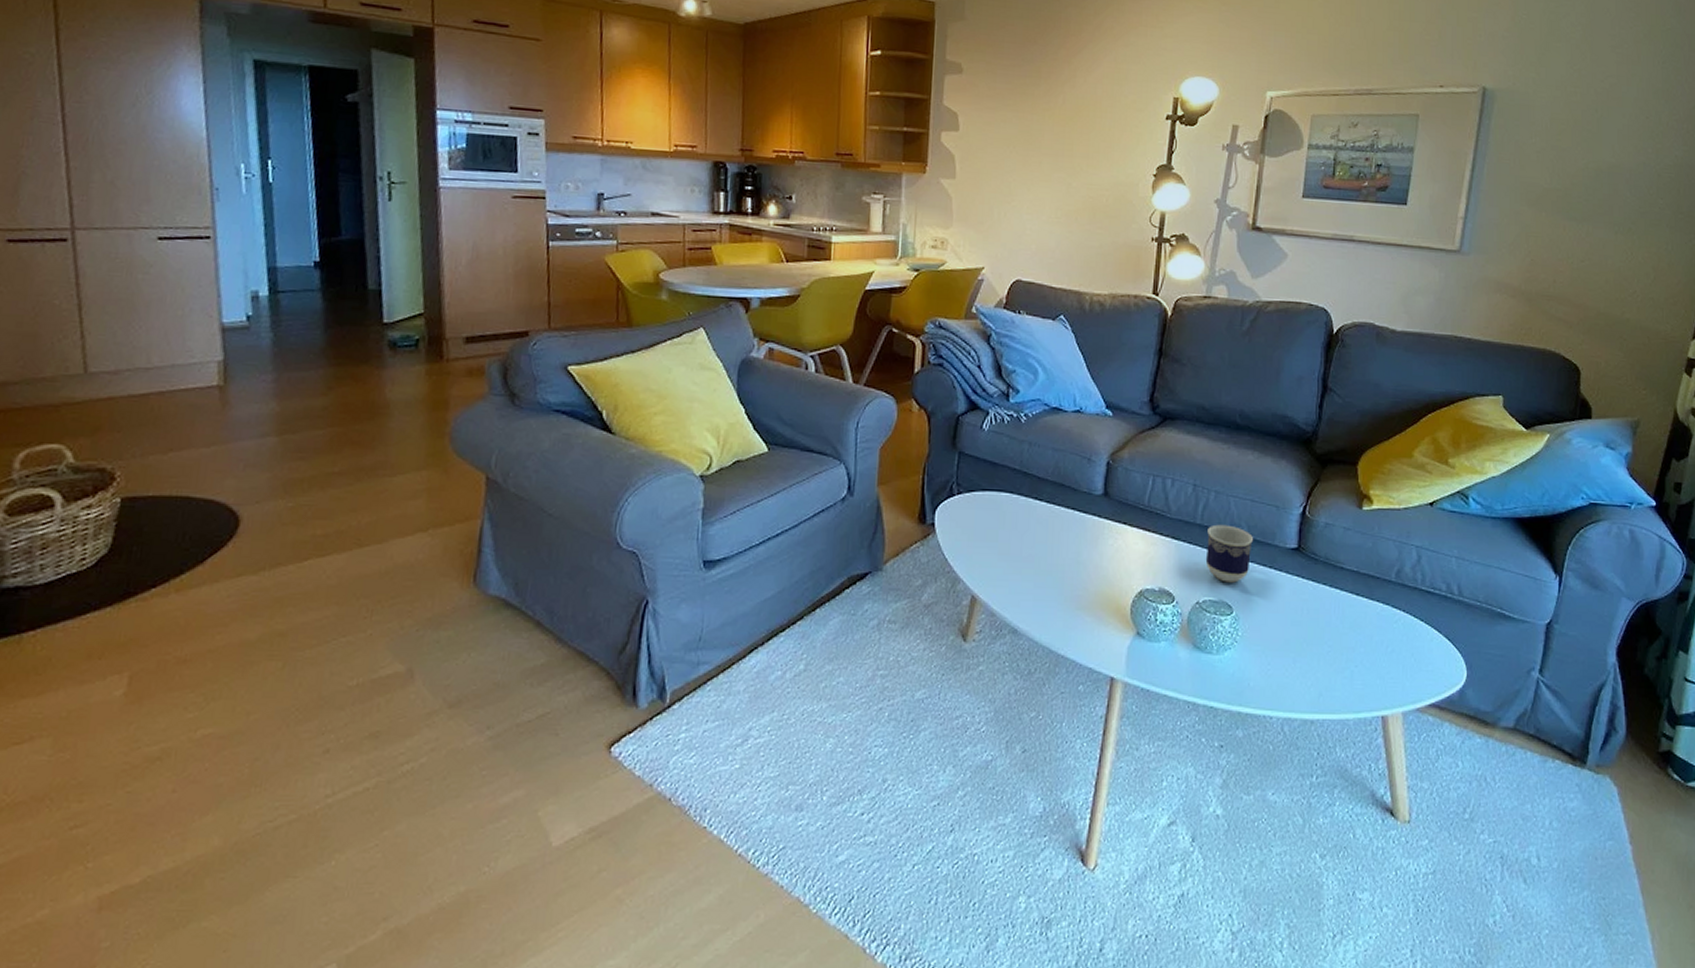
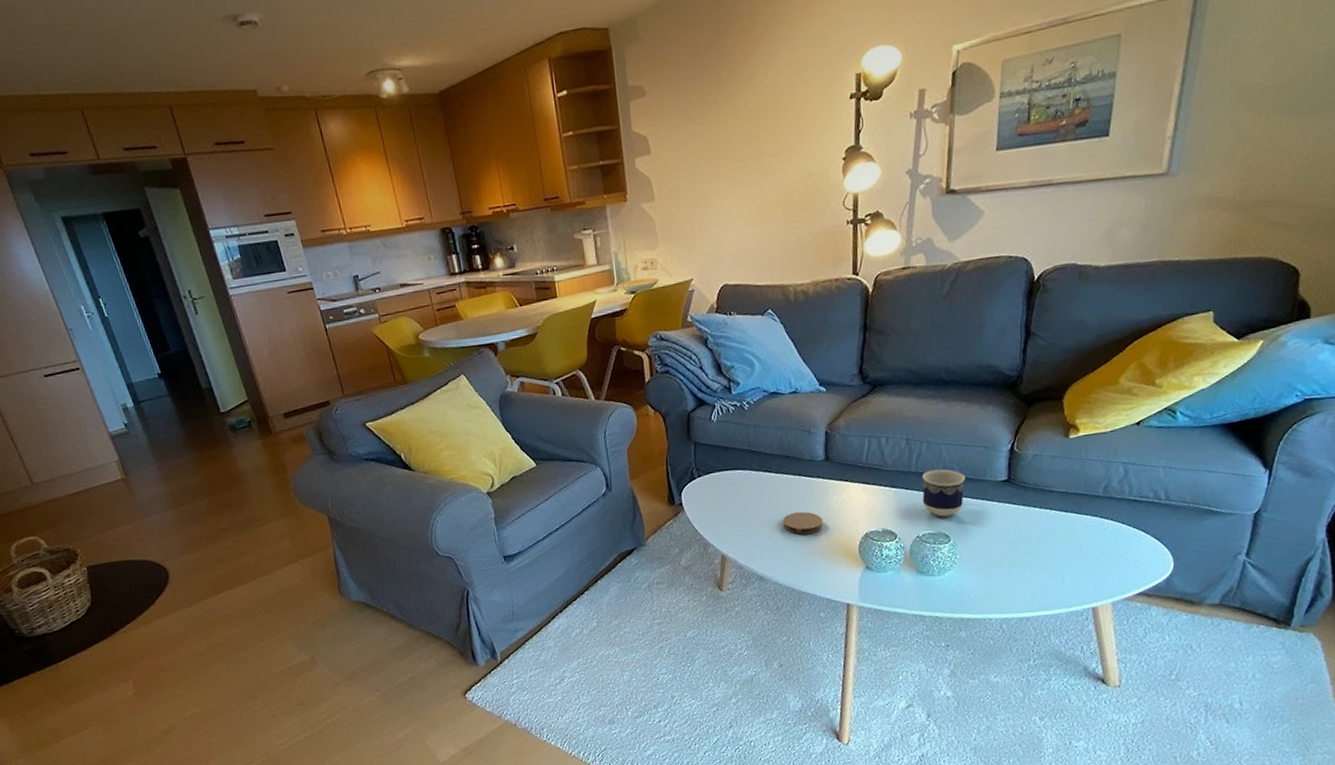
coaster: none [1048,554,1094,582] -> present [783,512,824,535]

